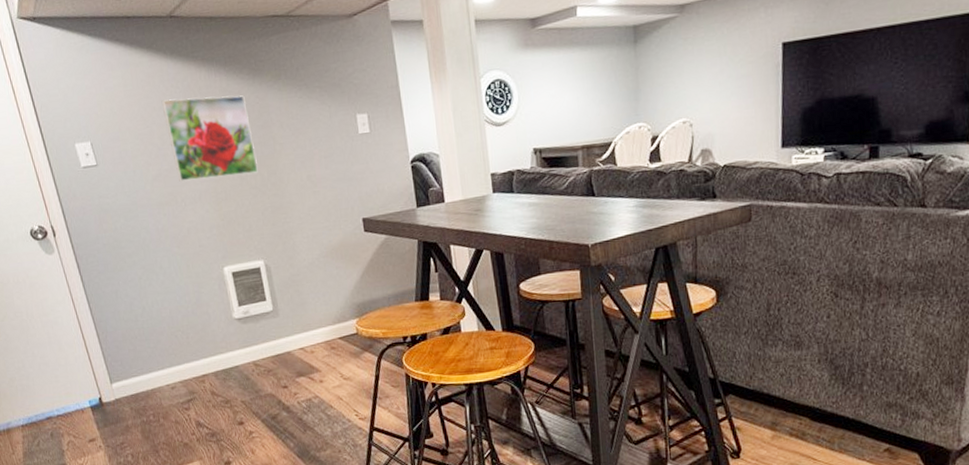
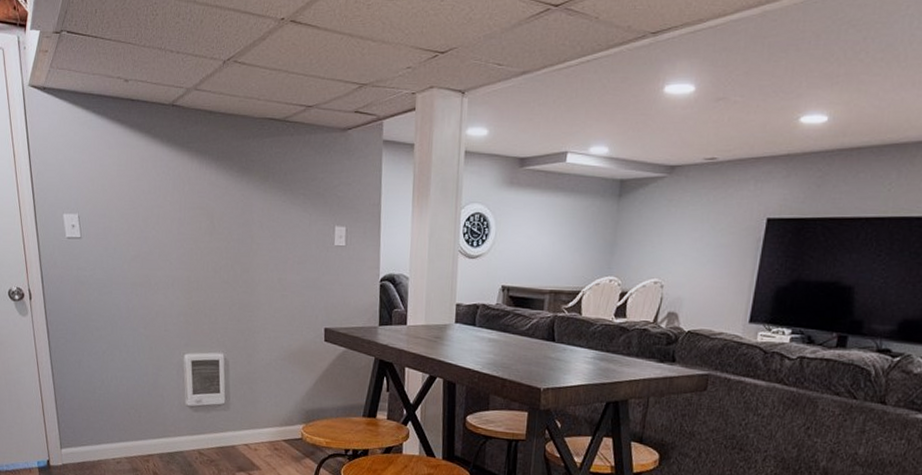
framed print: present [161,95,258,181] -> none [151,185,233,268]

